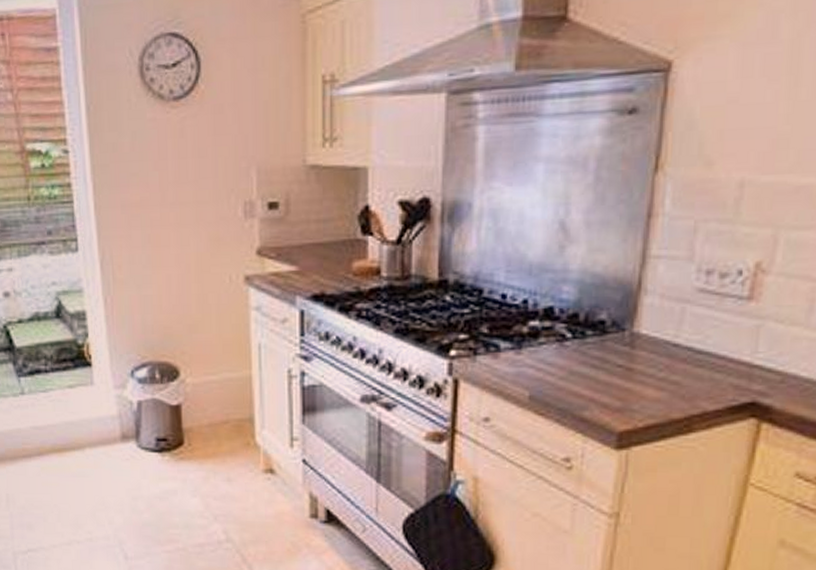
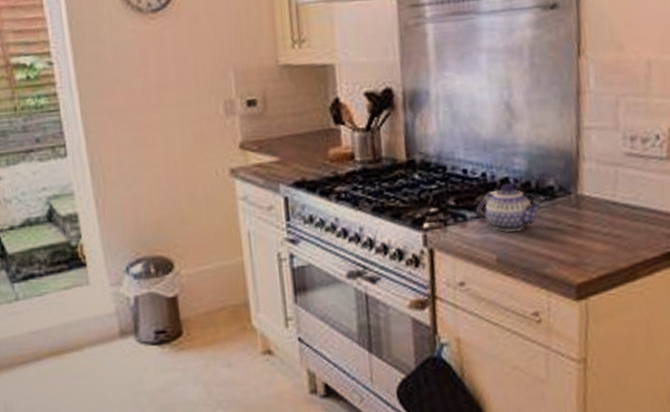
teapot: none [512,313,594,369] -> present [476,182,545,233]

